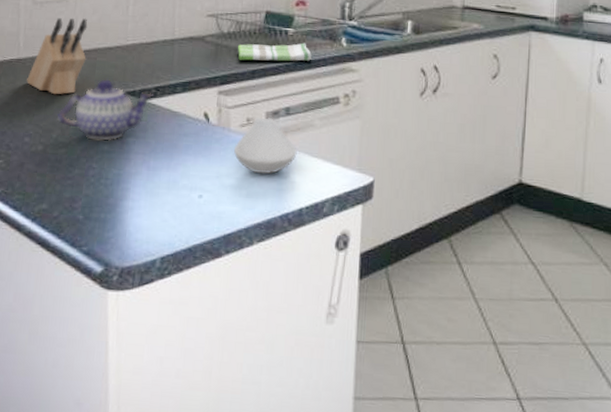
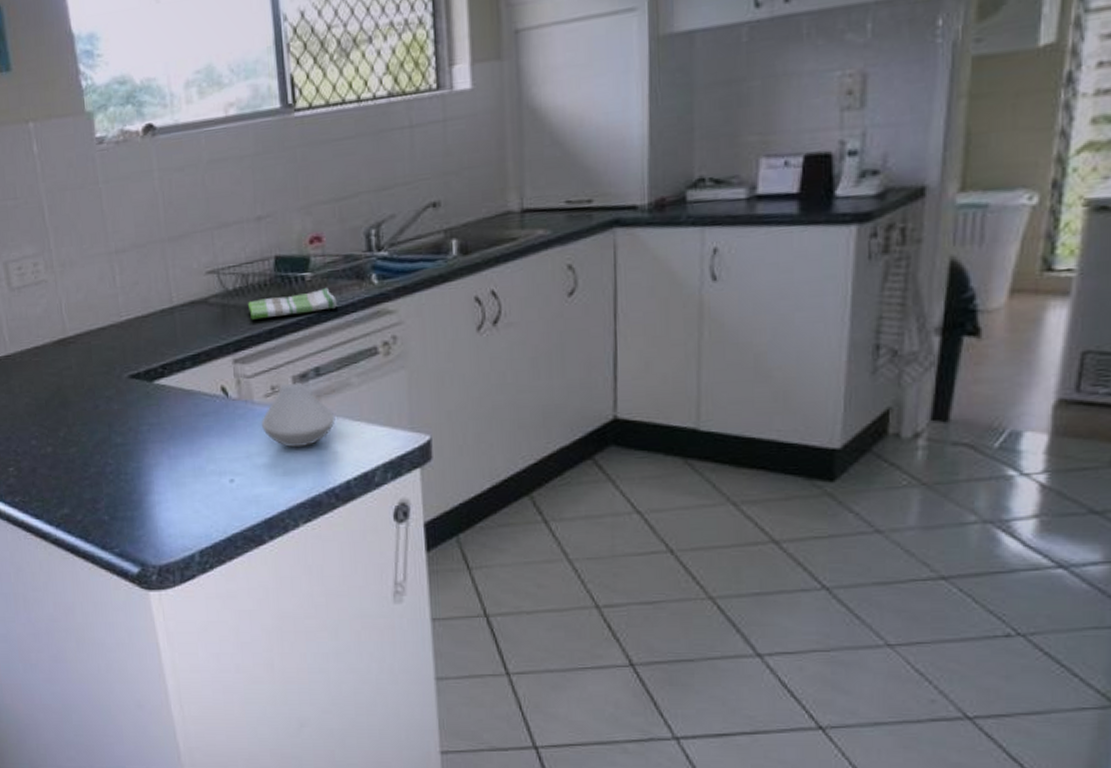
knife block: present [26,18,88,95] -> none [20,298,80,390]
teapot: present [56,79,154,141] -> none [60,364,162,434]

